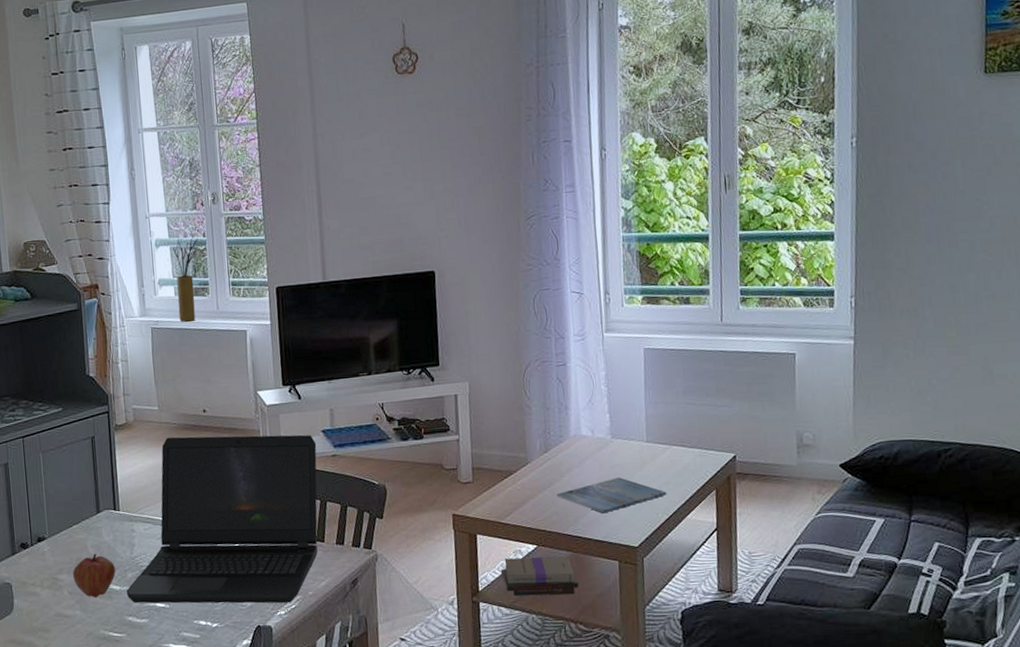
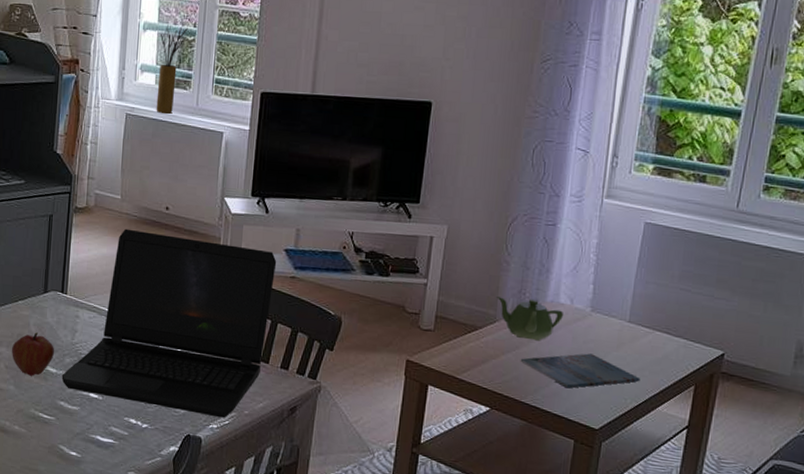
books: present [500,556,579,597] -> none [446,415,527,466]
teapot: none [525,436,588,476] -> present [497,297,564,341]

